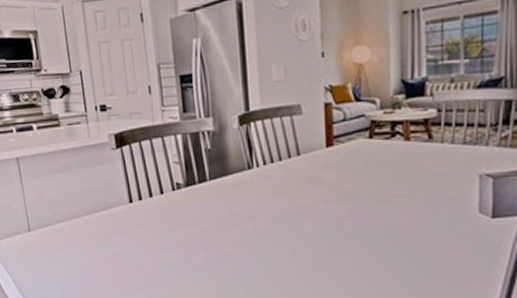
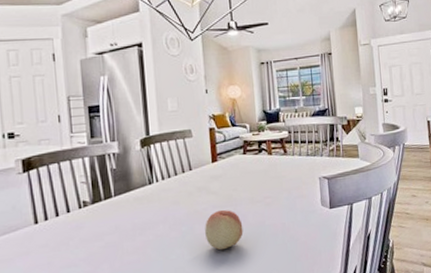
fruit: none [314,205,363,254] -> present [205,209,244,250]

